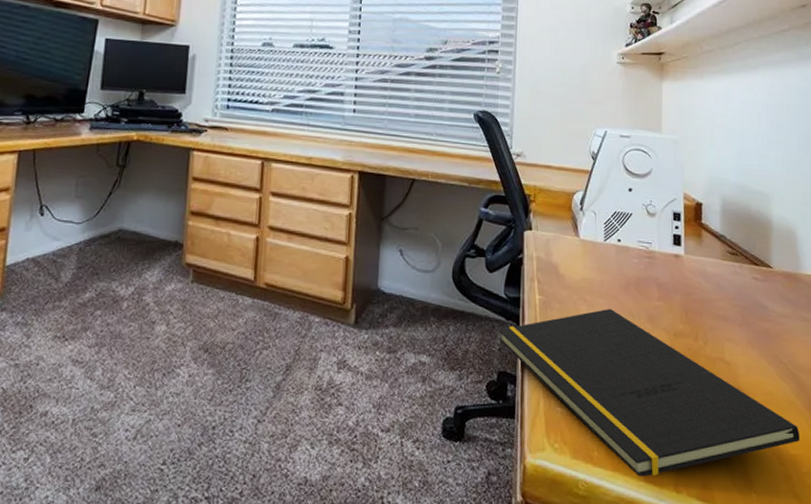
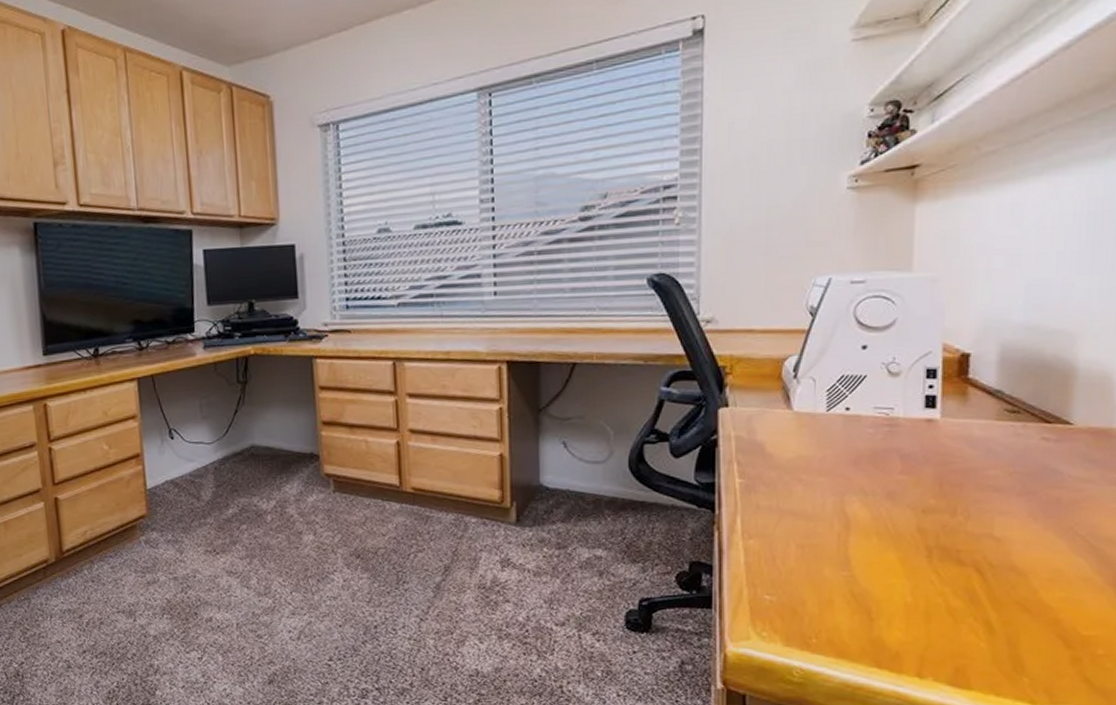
notepad: present [498,308,800,477] -> none [689,487,1098,663]

